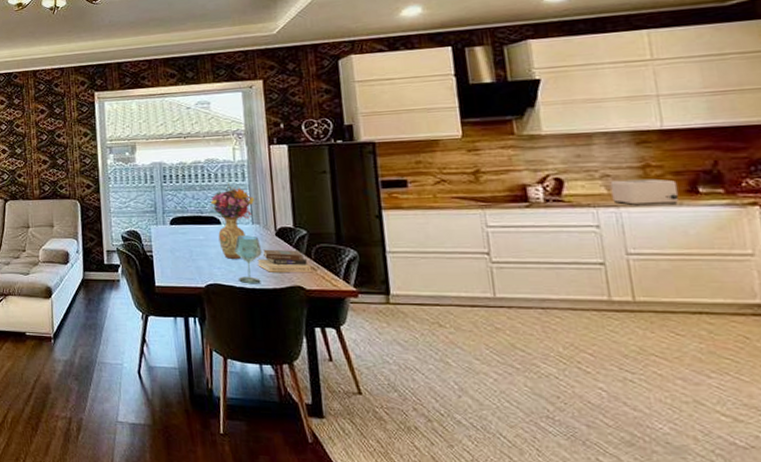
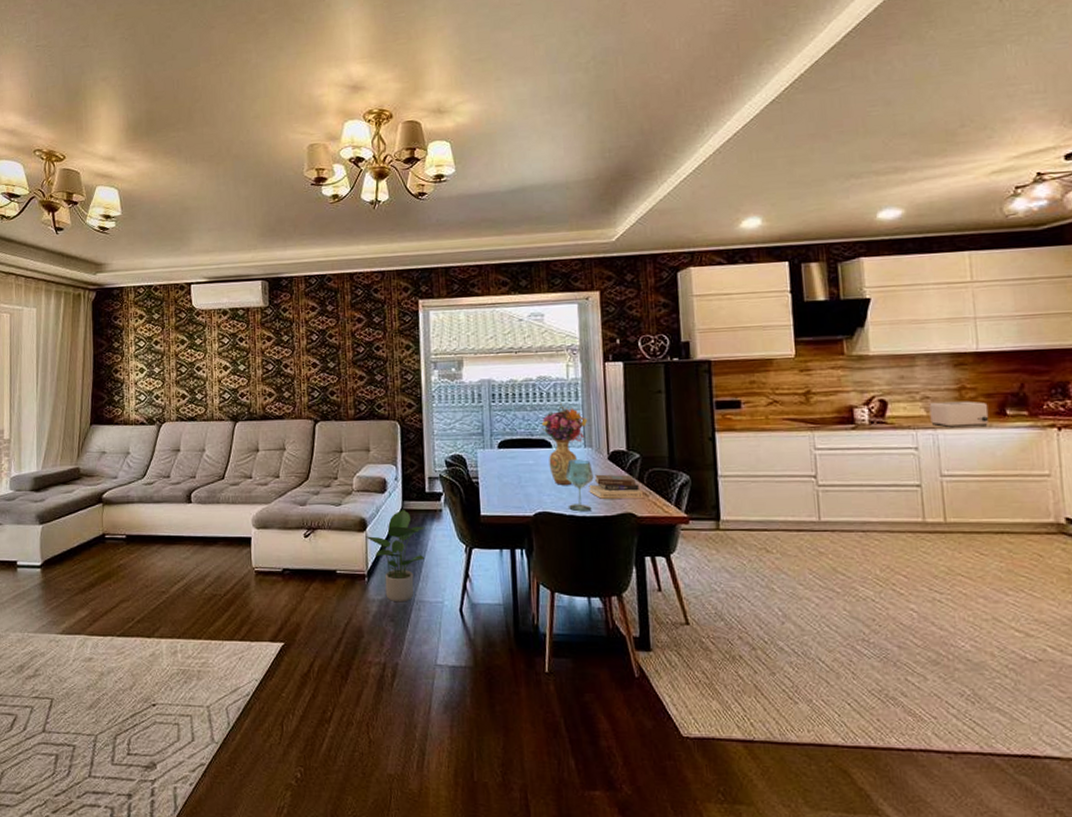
potted plant: none [51,279,105,363] -> present [365,509,425,603]

